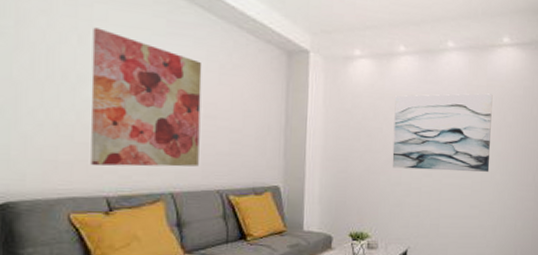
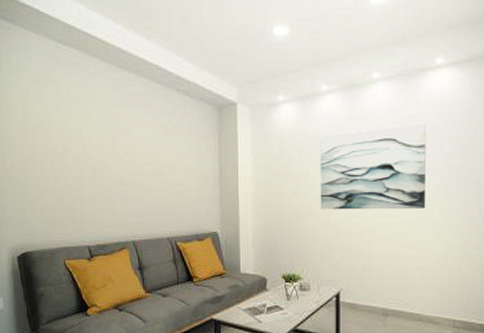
wall art: present [91,27,202,167] -> none [71,108,152,221]

